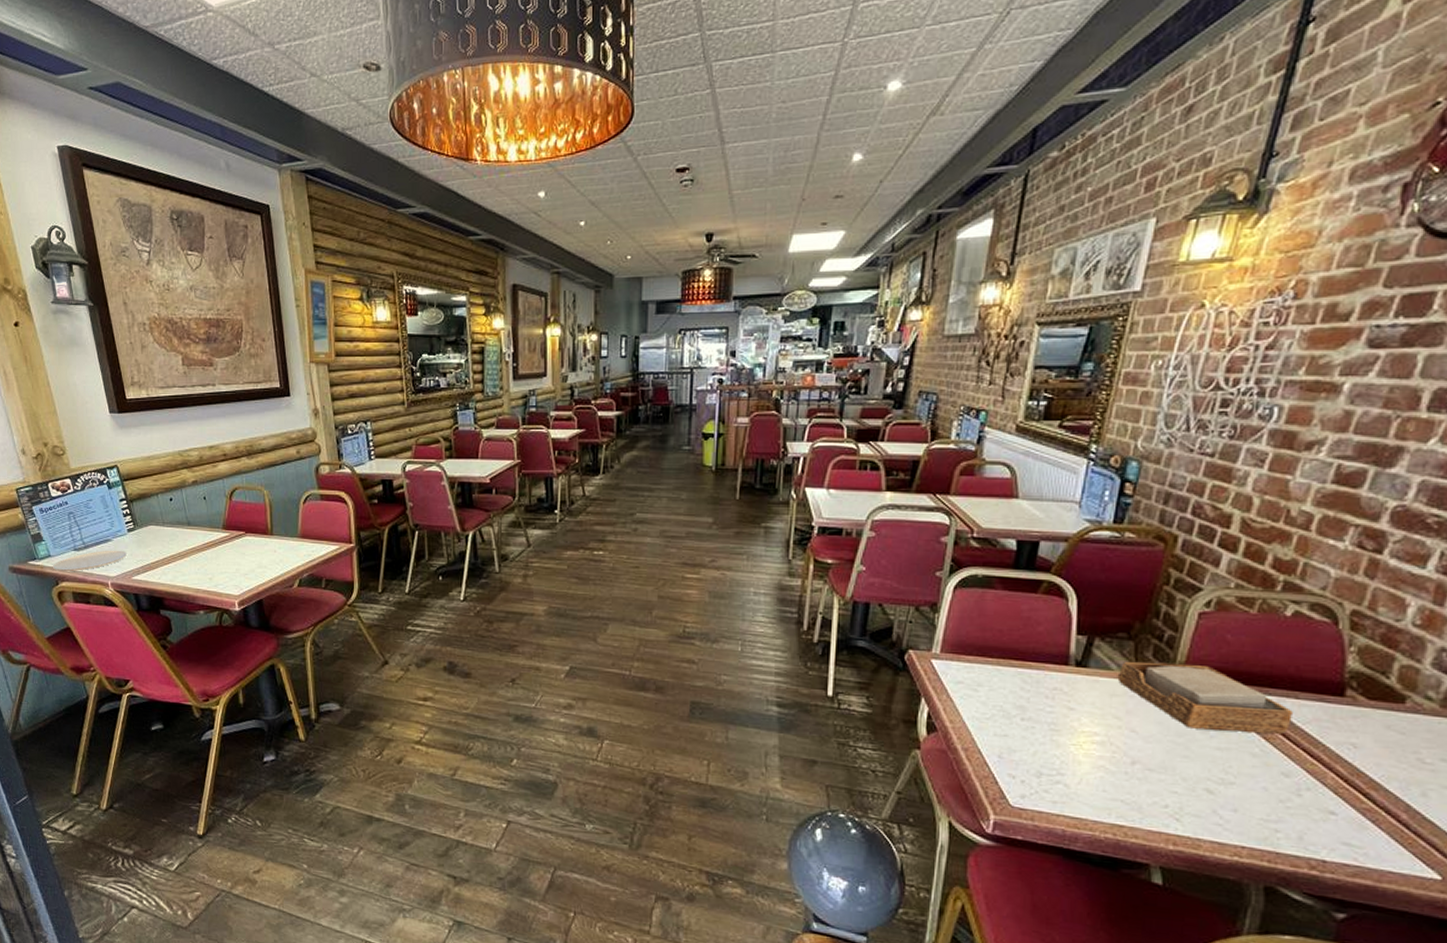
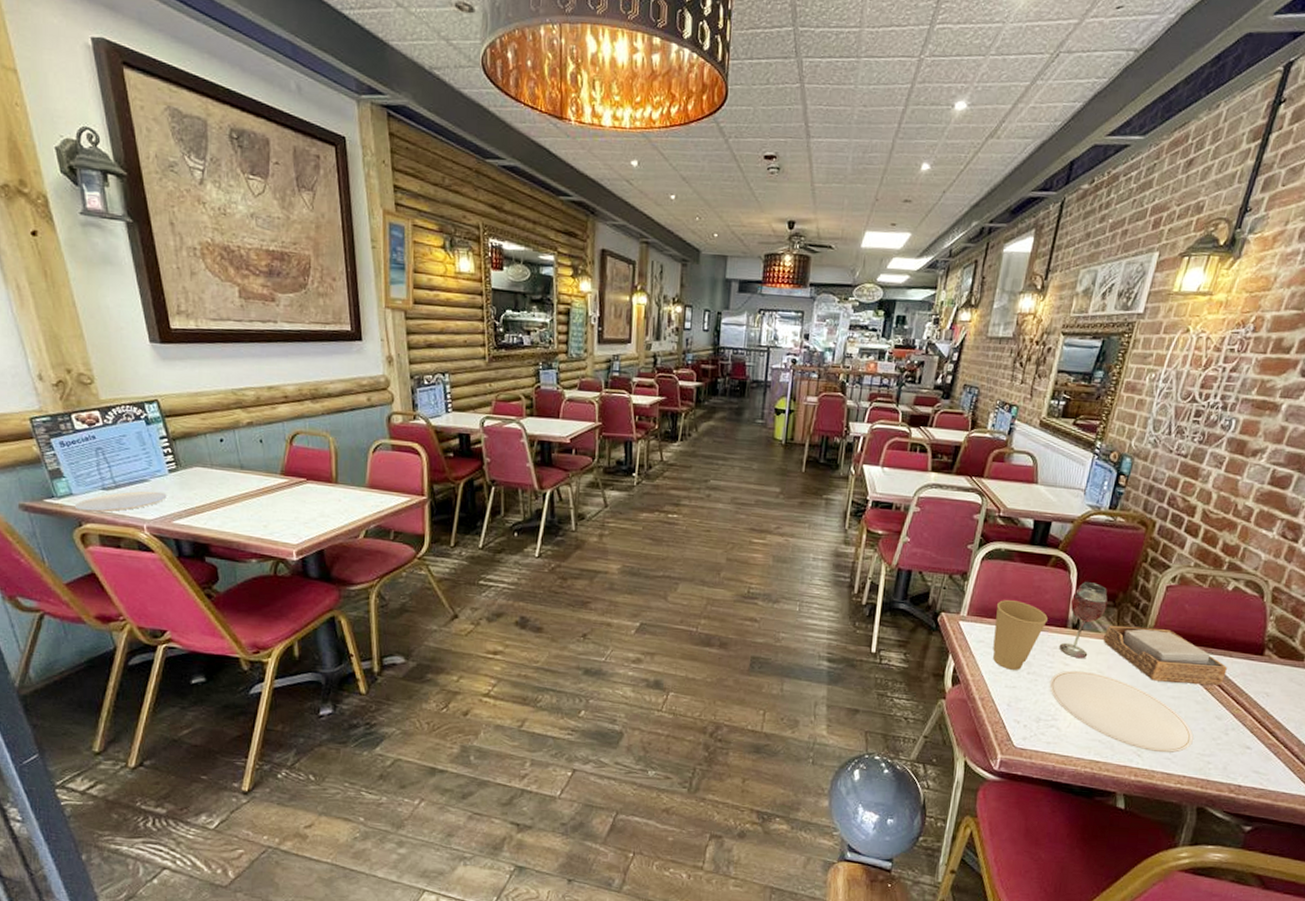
cup: none [975,634,1044,716] -> present [993,600,1049,670]
plate: none [1050,715,1252,818] -> present [1049,670,1194,753]
wineglass: none [1059,609,1121,702] -> present [1059,581,1109,659]

